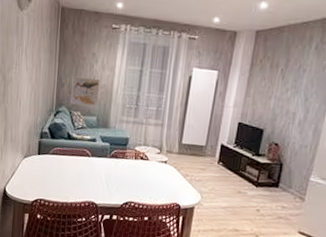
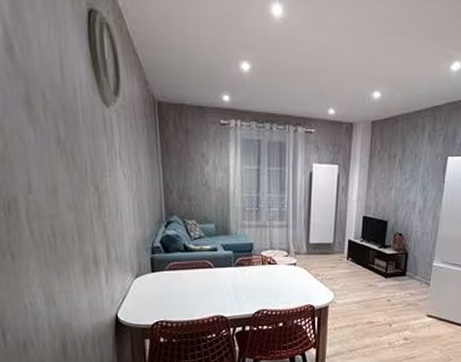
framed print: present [71,76,100,107] -> none [181,181,215,213]

